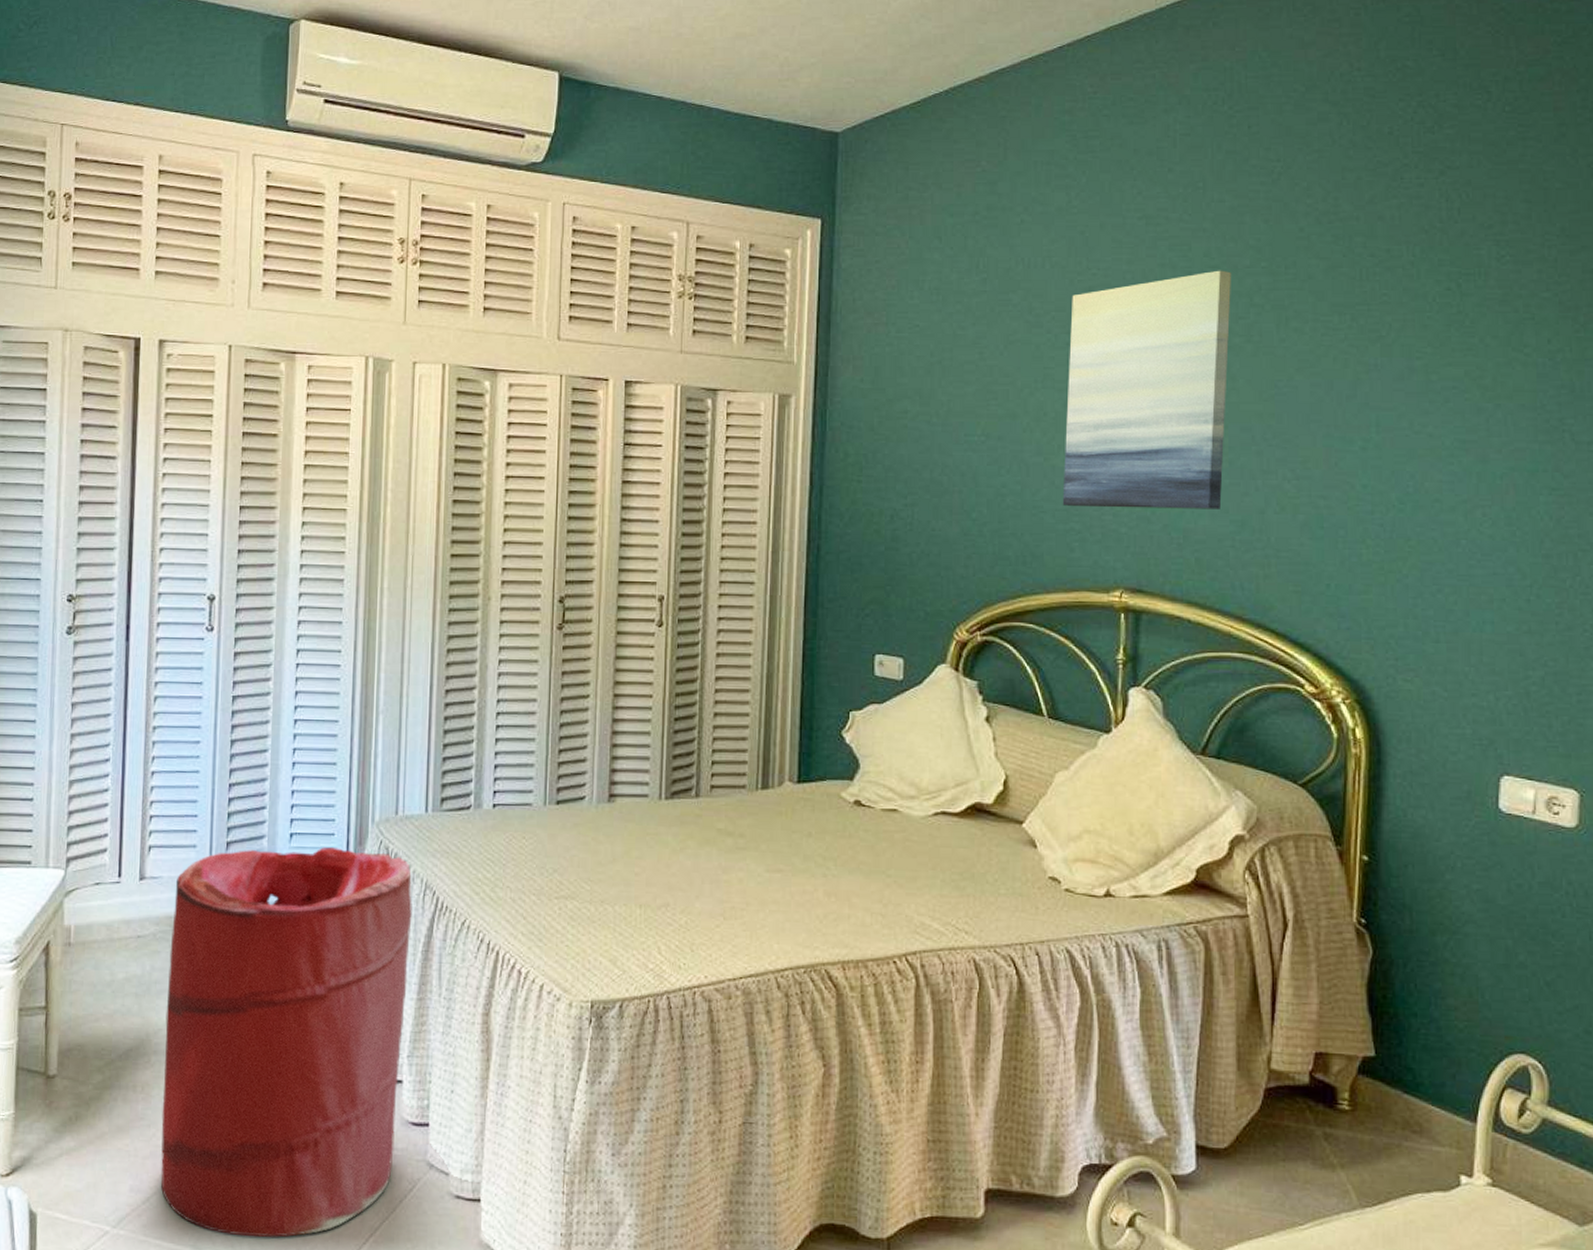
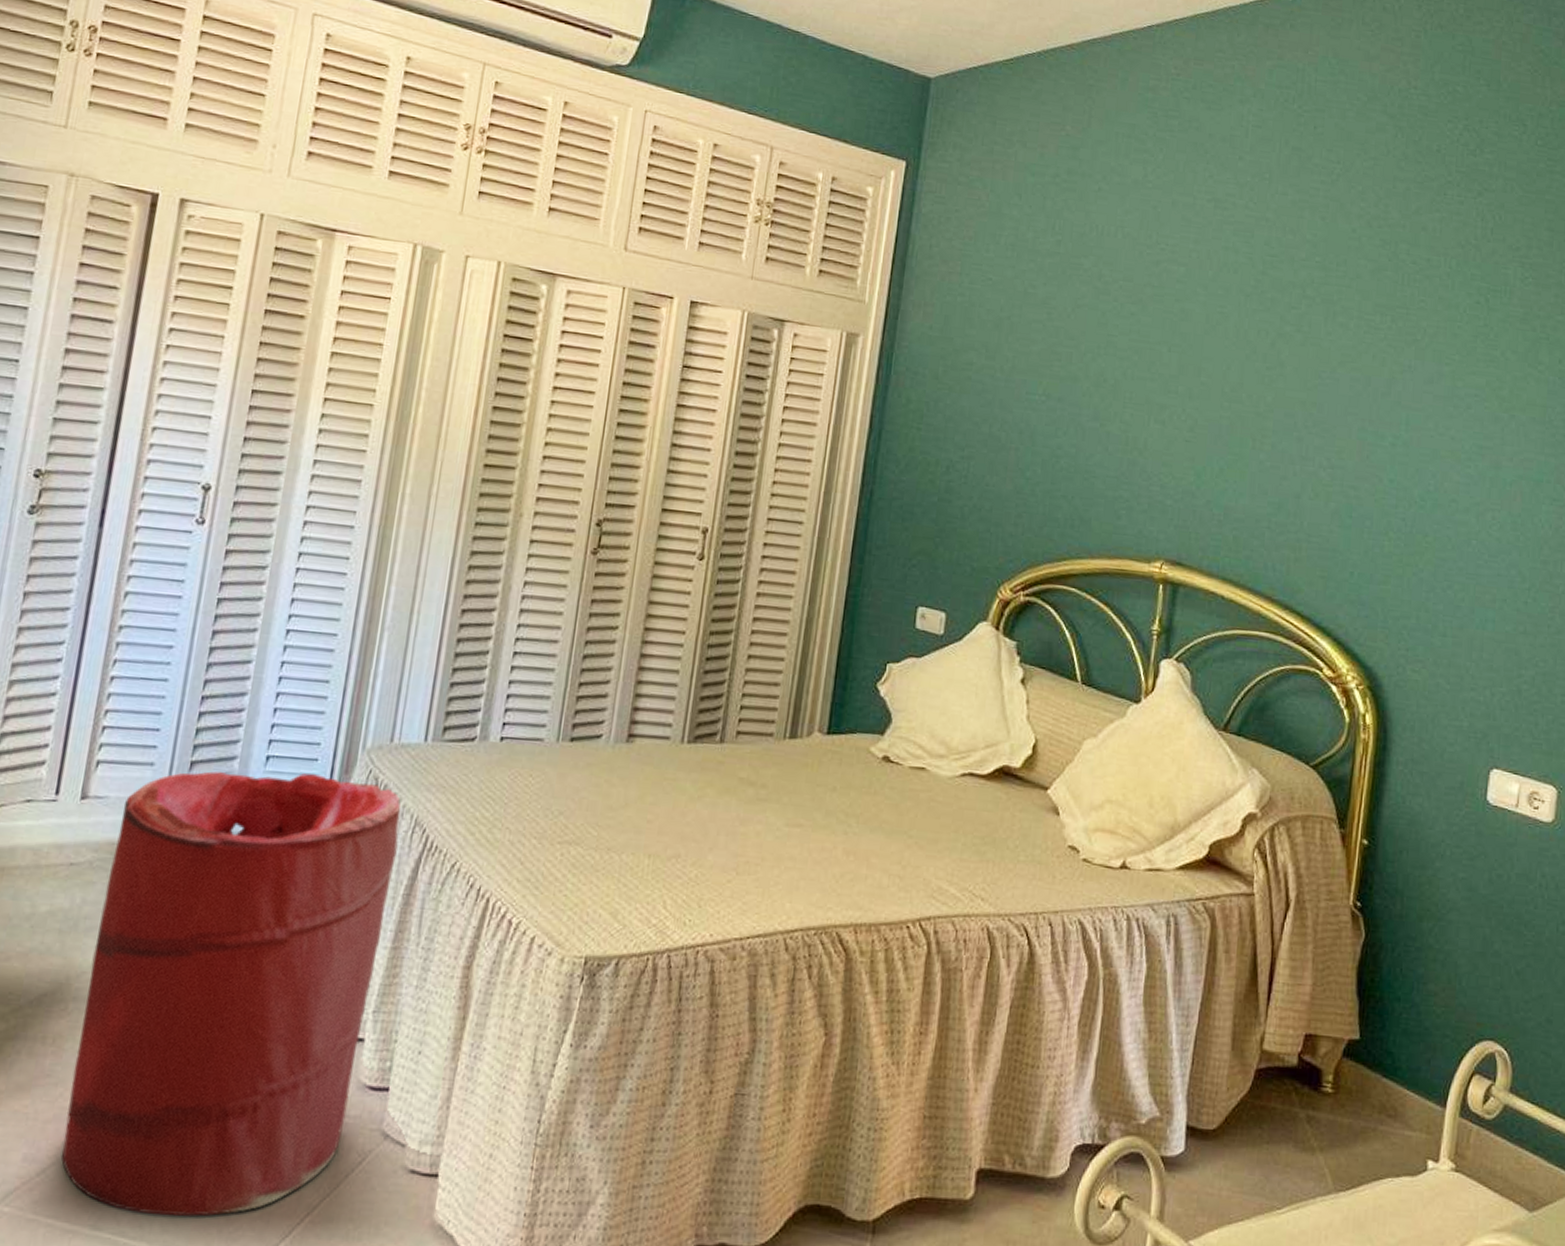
wall art: present [1062,270,1232,509] -> none [1113,259,1289,490]

